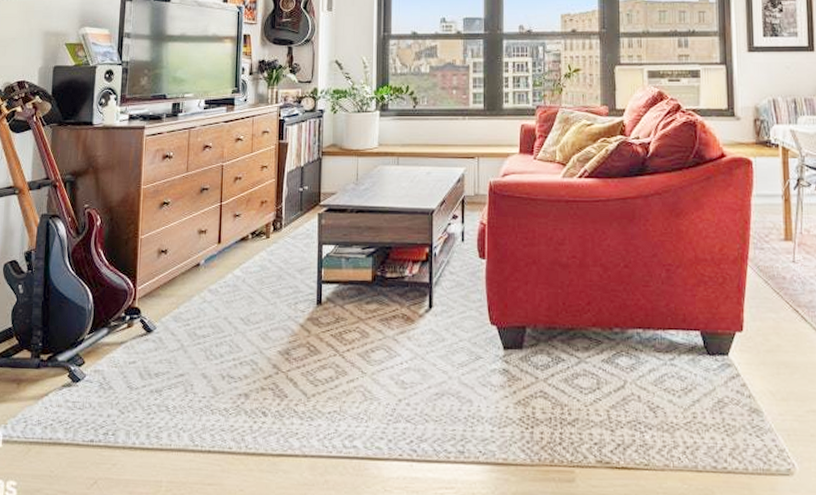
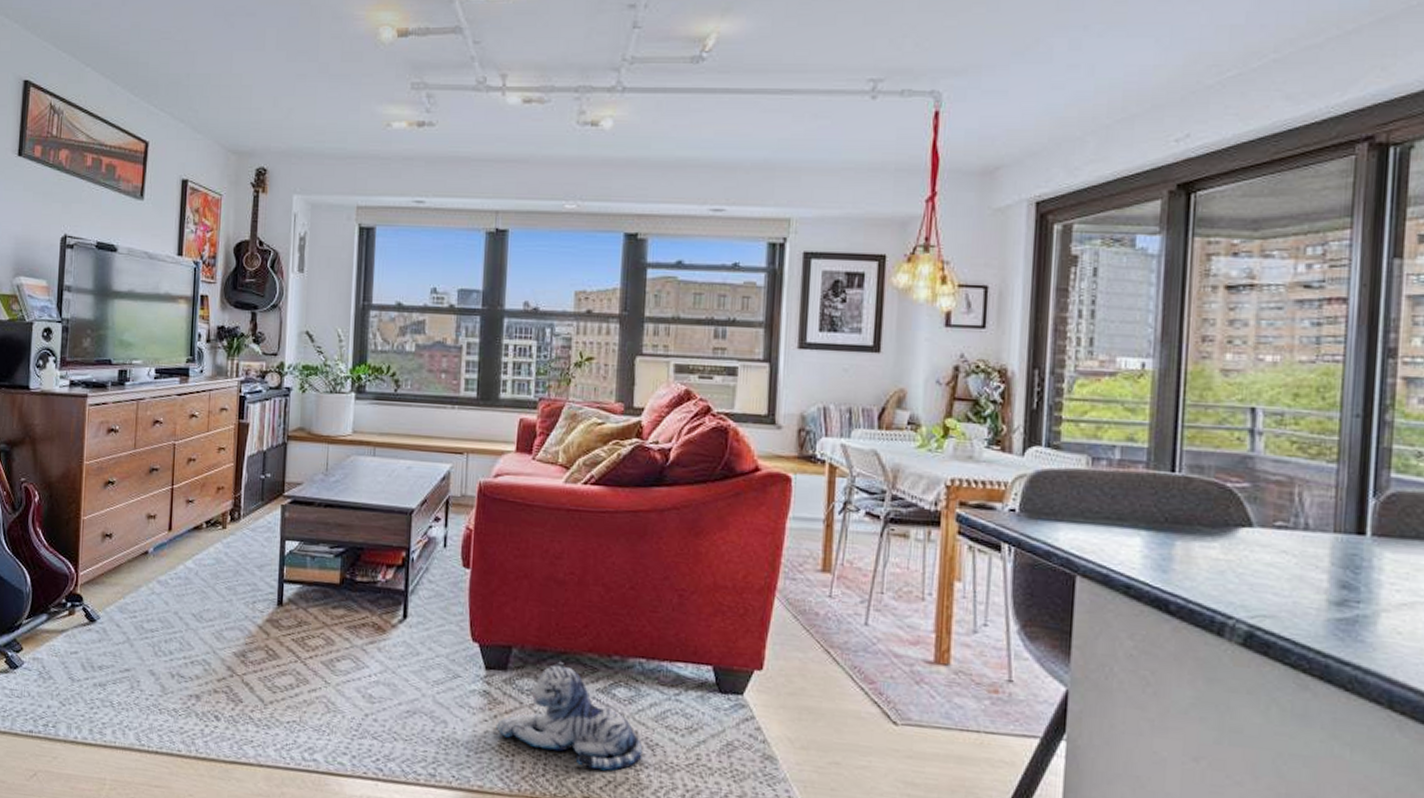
plush toy: none [516,338,646,435] -> present [497,662,643,771]

